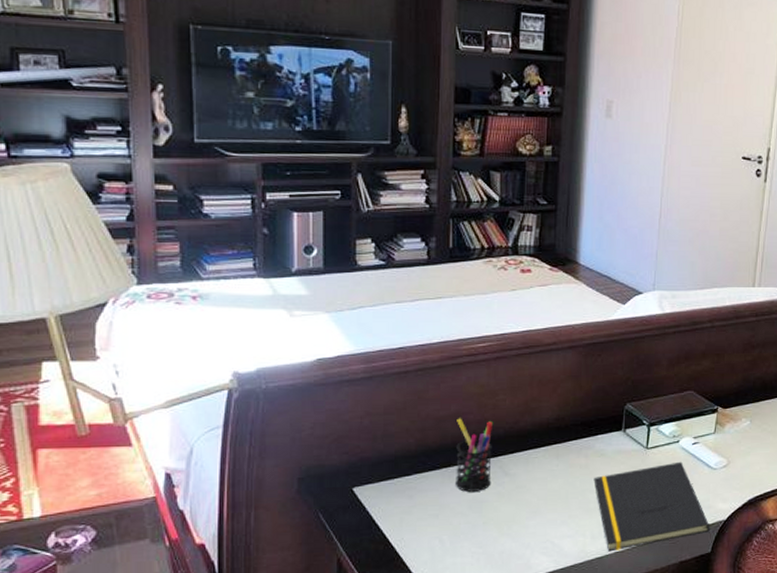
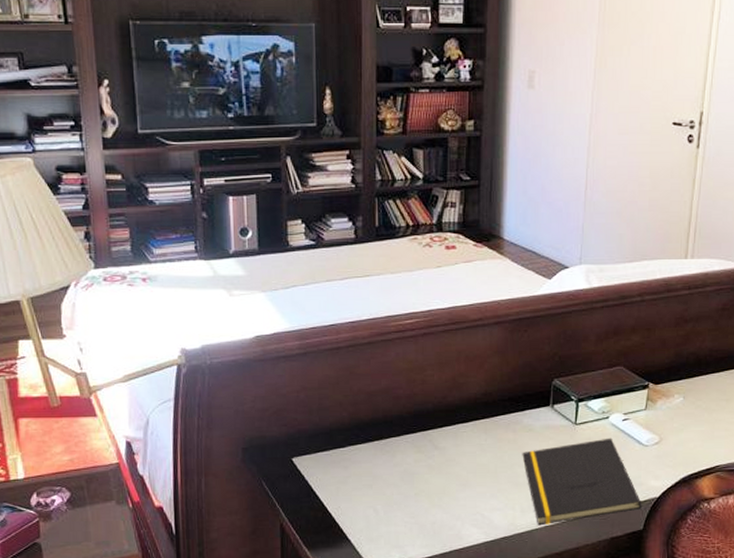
pen holder: present [454,418,494,492] -> none [386,393,423,464]

